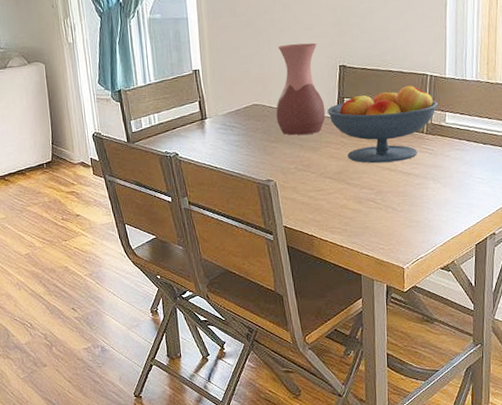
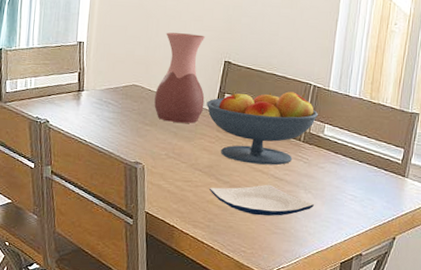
plate: none [342,180,444,213] -> present [210,184,314,216]

